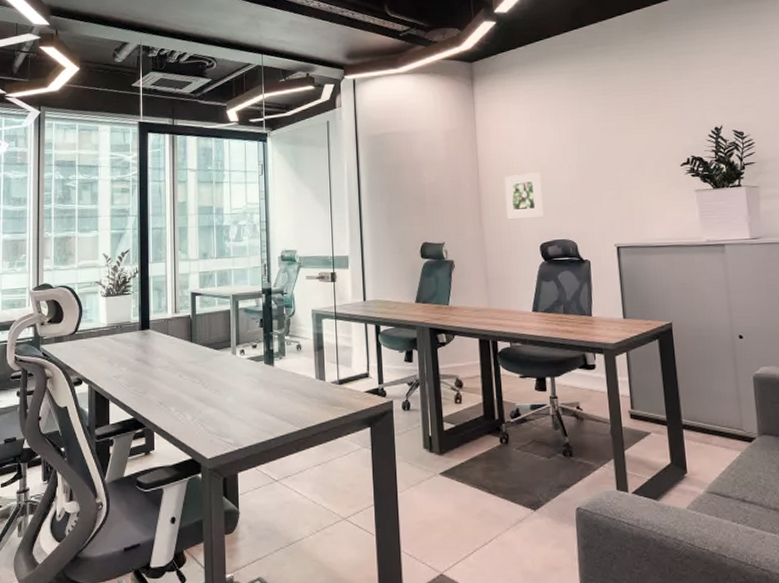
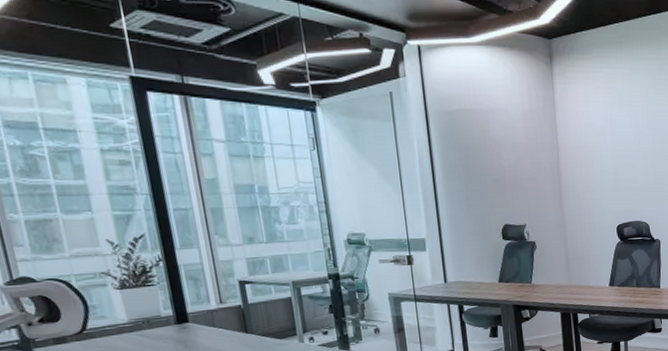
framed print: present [504,172,544,219] -> none [583,158,620,201]

